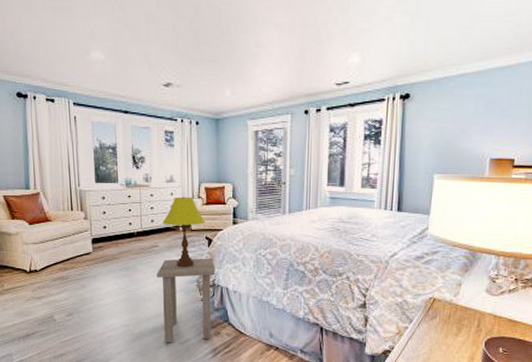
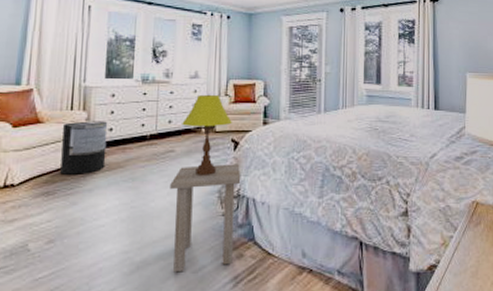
trash can: none [67,220,104,264] -> present [60,121,108,175]

